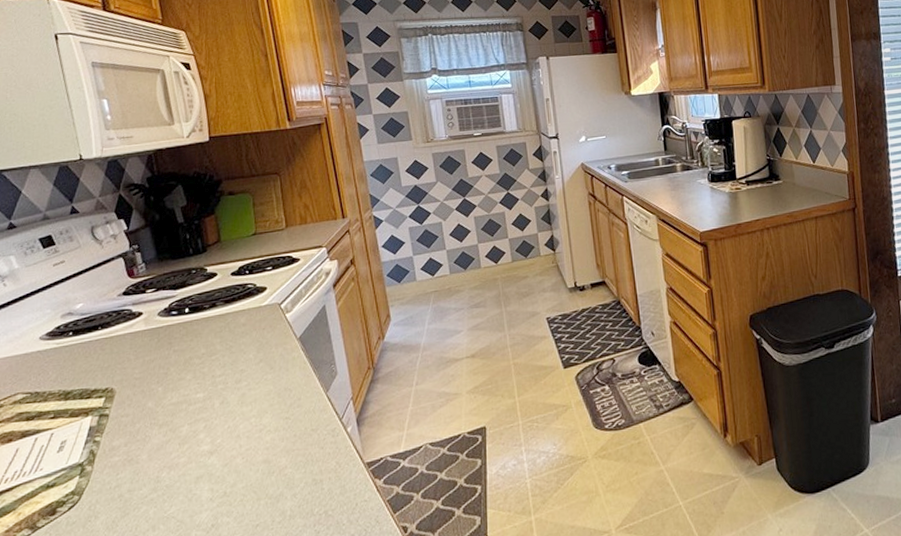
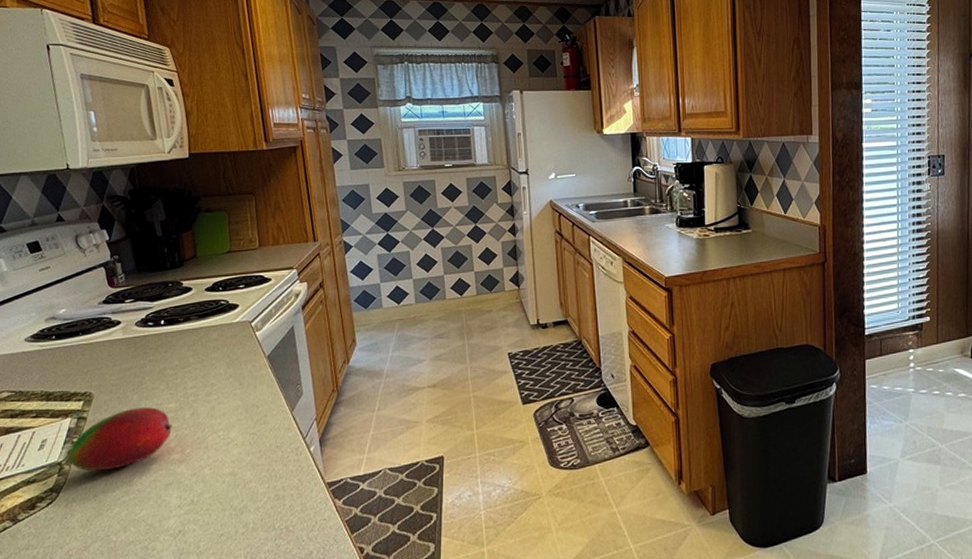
fruit: none [89,398,201,470] -> present [67,407,172,471]

